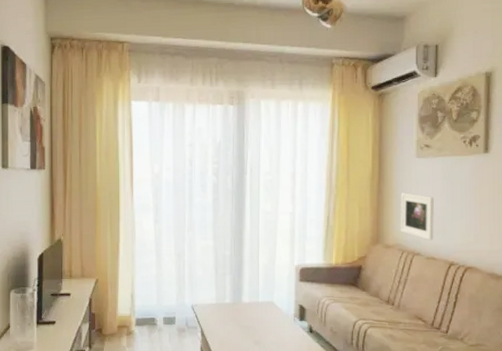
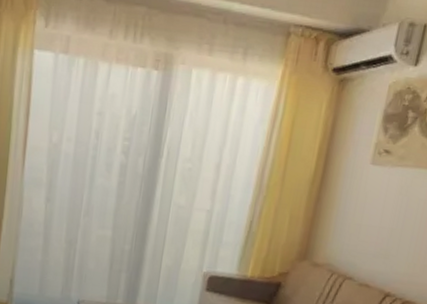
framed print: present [400,193,434,241] -> none [335,204,382,265]

